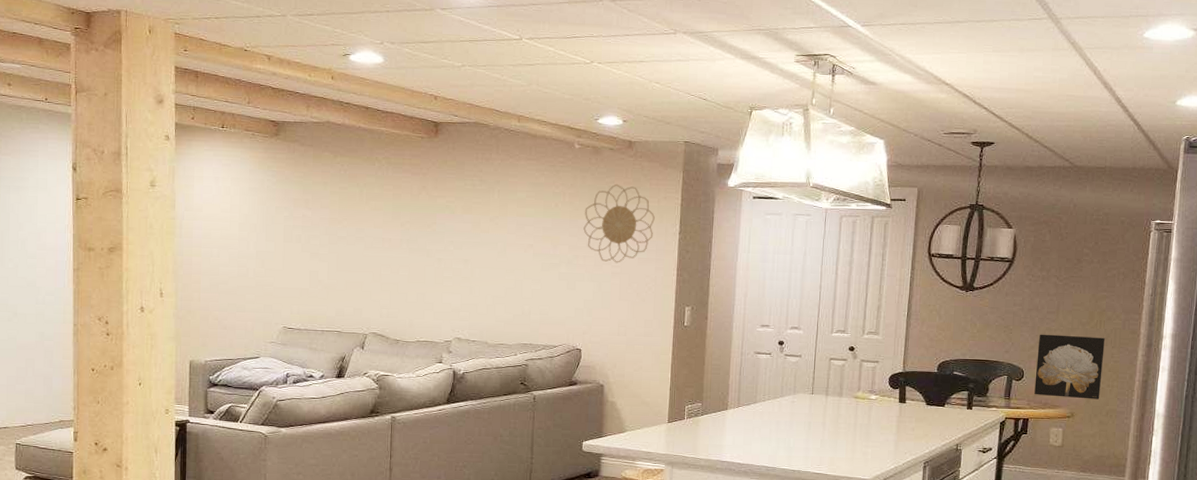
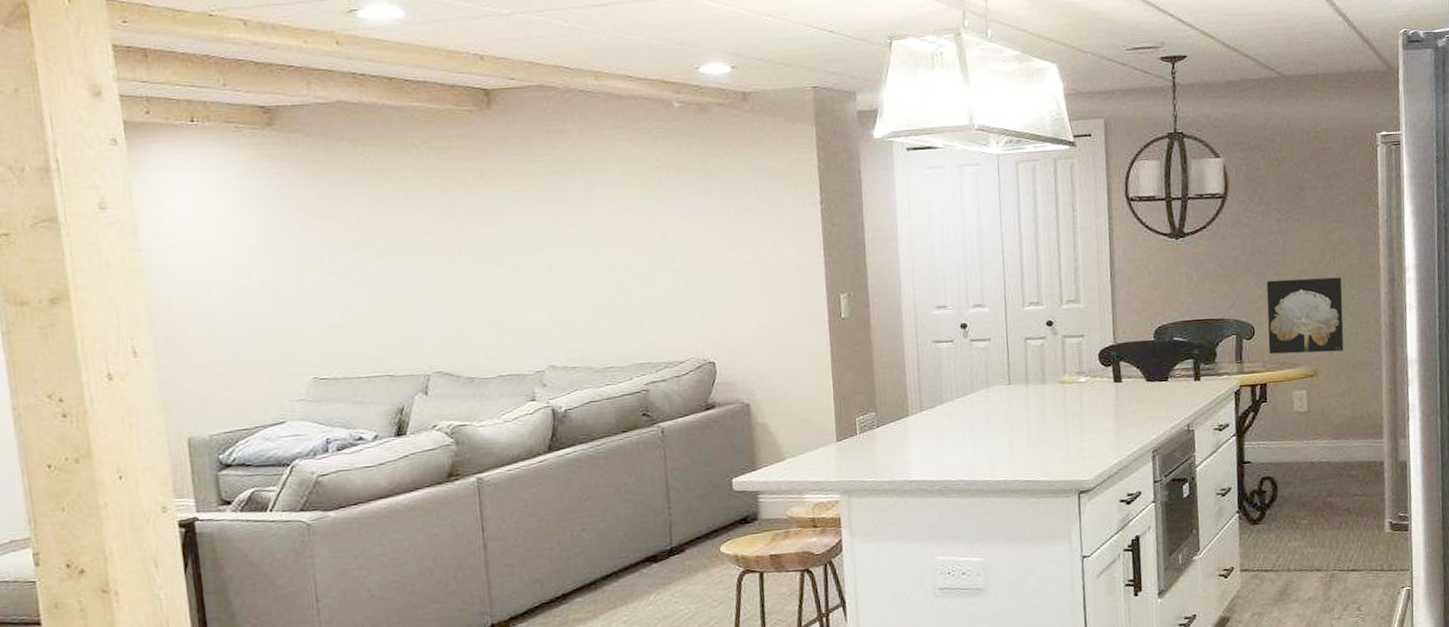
decorative wall piece: present [583,183,655,263] -> none [697,147,788,249]

